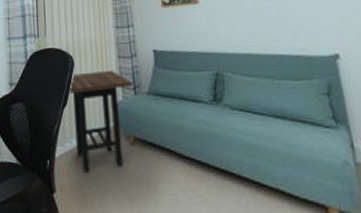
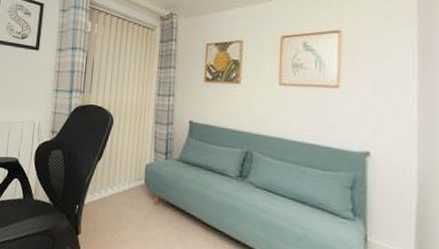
side table: present [66,70,133,174] -> none [103,131,165,223]

